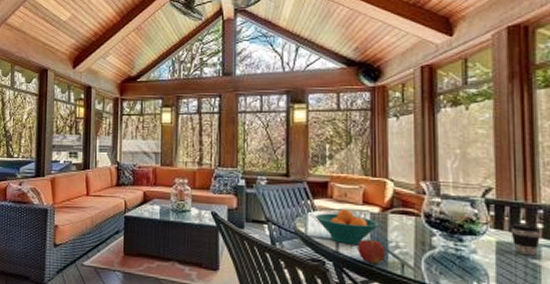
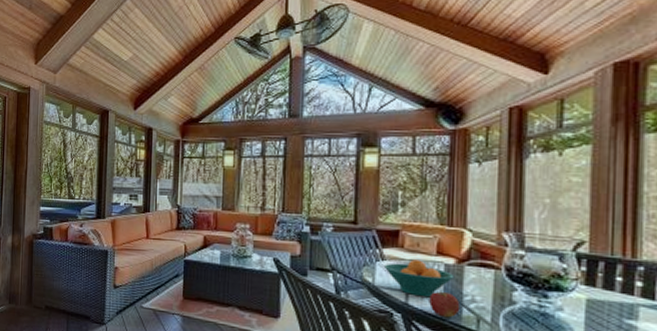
coffee cup: present [510,224,540,256] -> none [604,281,639,316]

